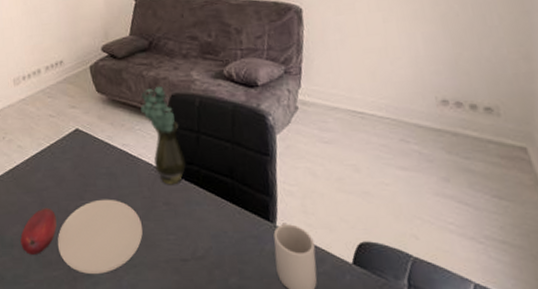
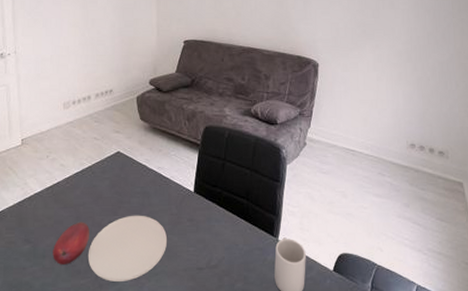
vase: present [141,84,186,185] -> none [178,117,210,204]

